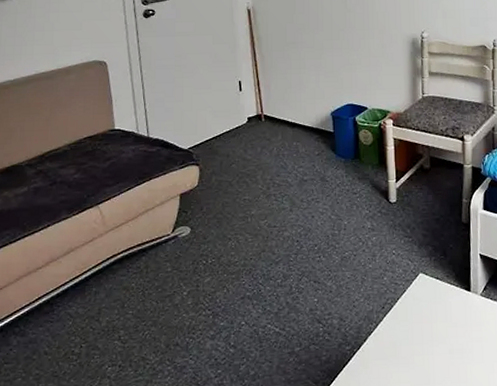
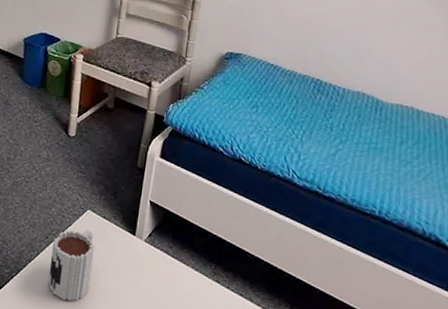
mug: none [390,292,433,368] -> present [48,228,95,302]

